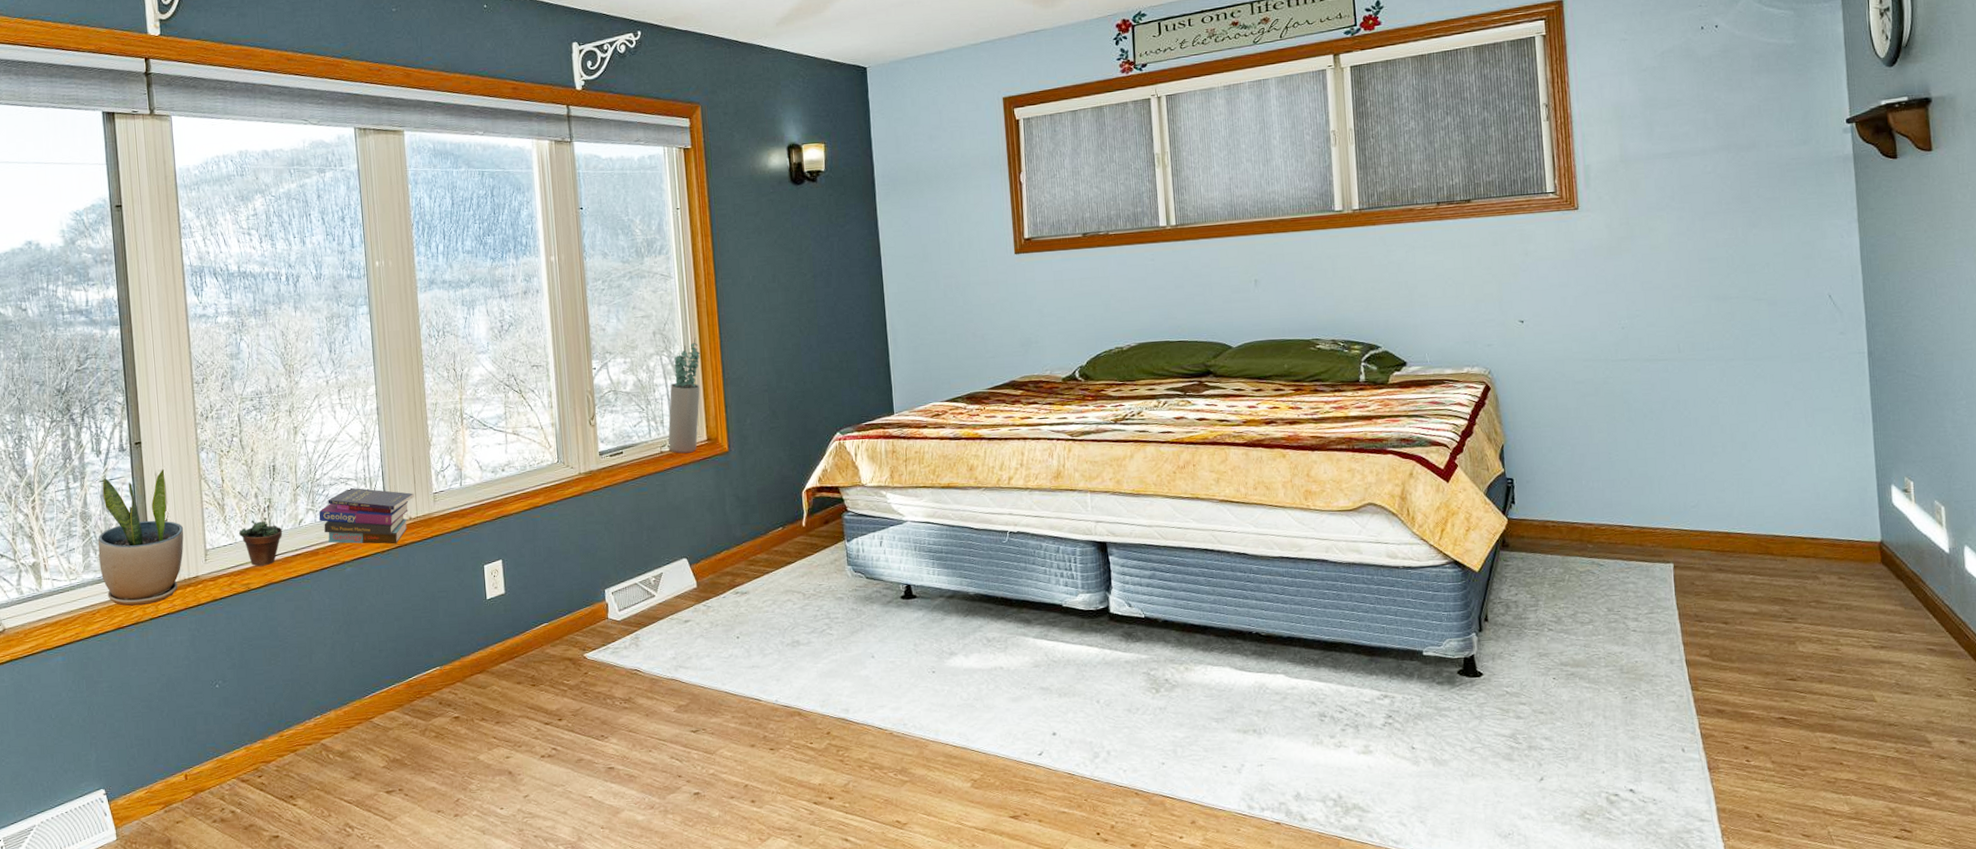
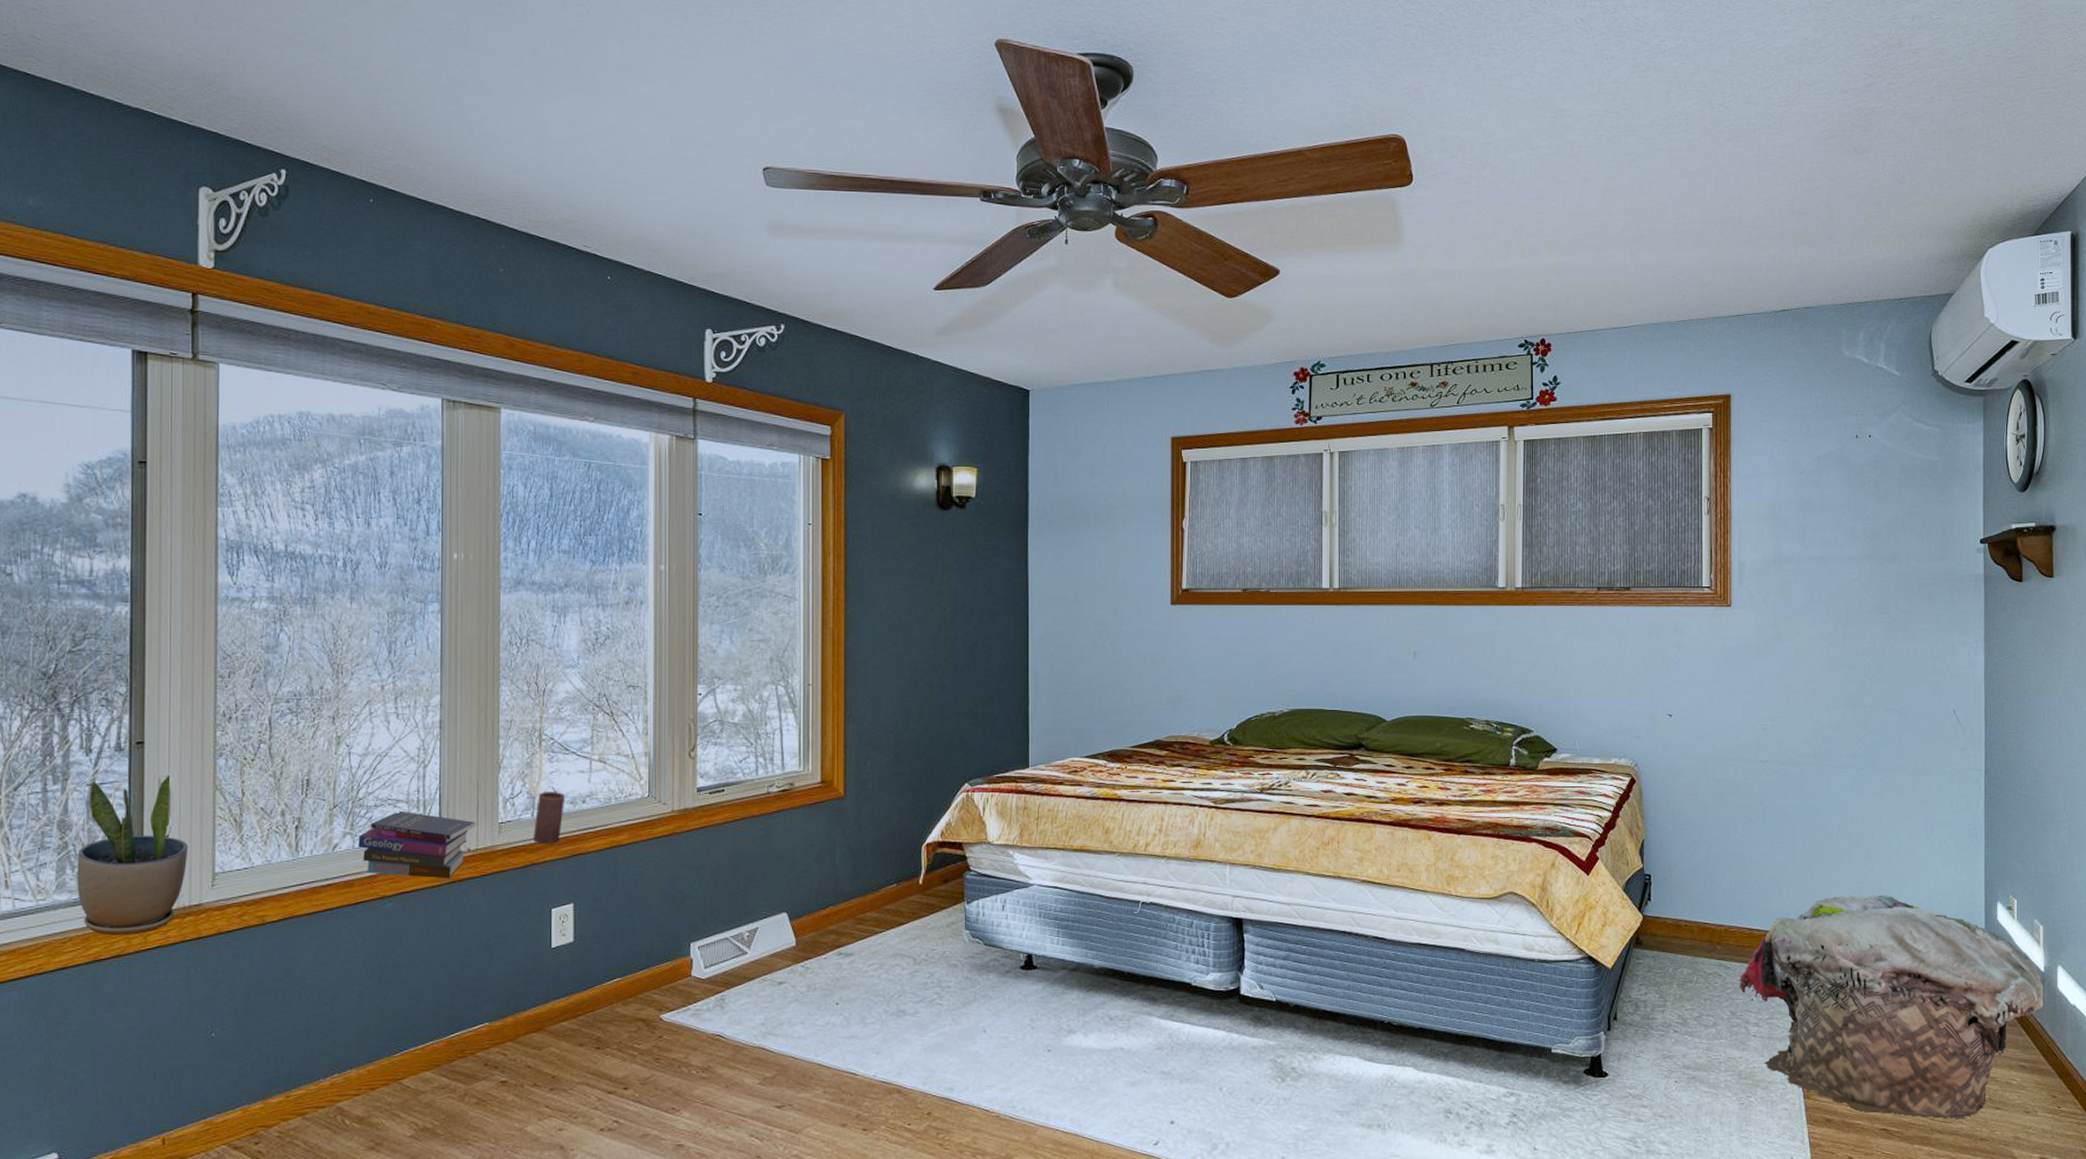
succulent plant: present [239,506,283,567] -> none [258,826,312,897]
candle: none [463,462,487,510] -> present [533,791,565,845]
vase: present [668,337,701,454] -> none [776,668,822,796]
laundry basket: none [1613,485,1951,705] -> present [1739,895,2043,1119]

